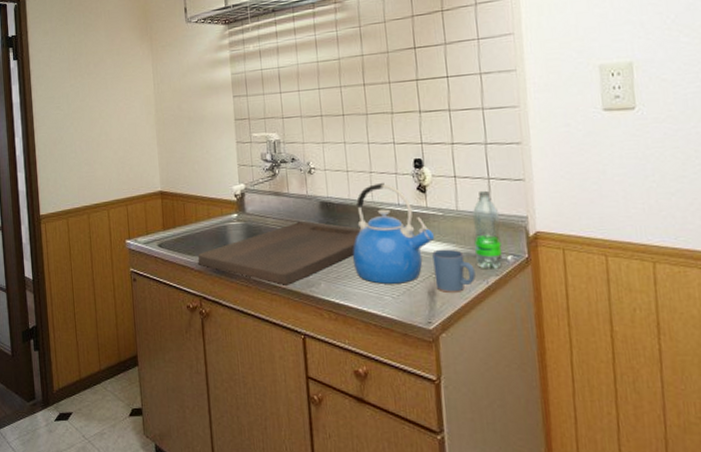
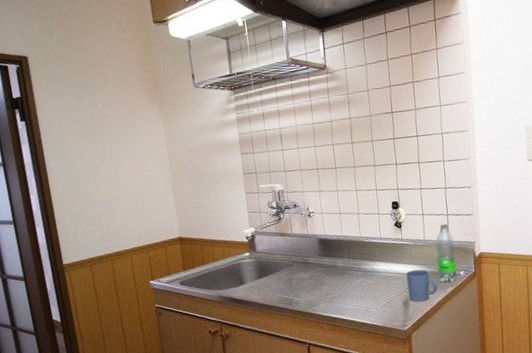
cutting board: present [197,221,362,285] -> none [216,255,353,308]
kettle: present [352,182,435,284] -> none [345,221,408,300]

